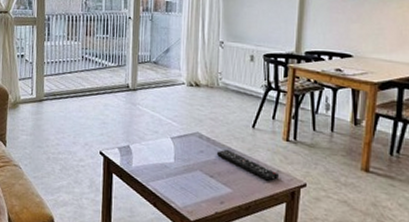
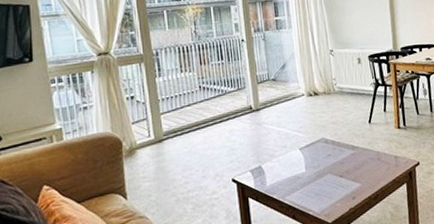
remote control: present [216,149,279,181] -> none [342,147,397,168]

